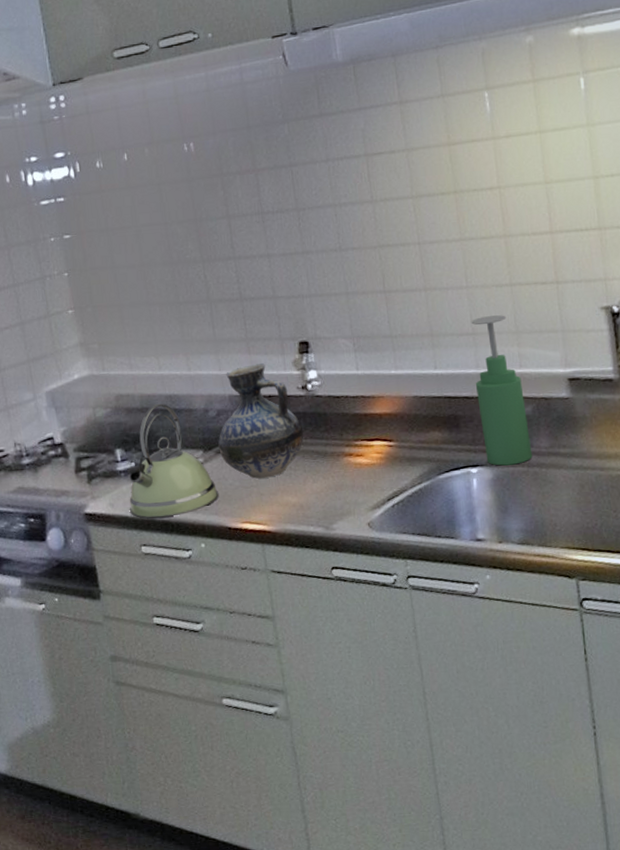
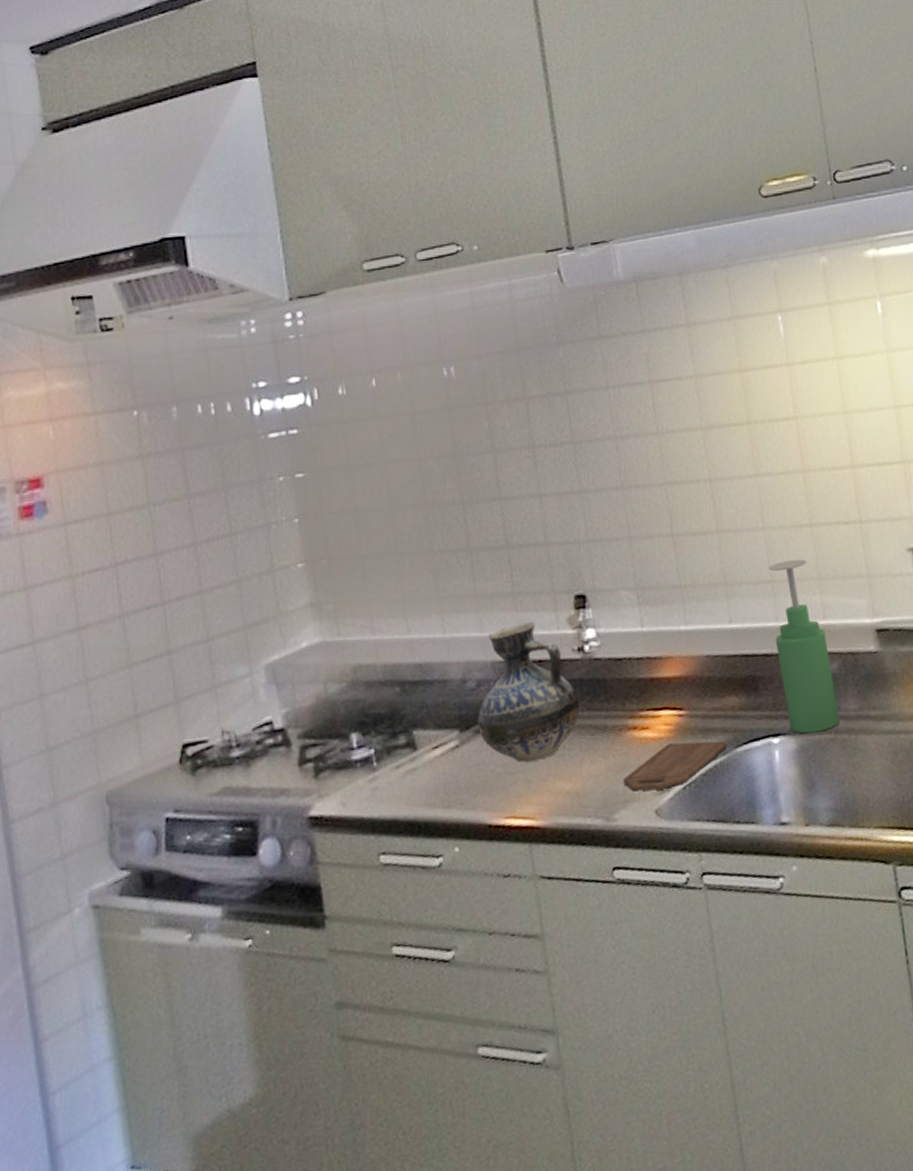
kettle: present [127,403,219,519] -> none [365,674,477,820]
cutting board: none [340,468,431,507] -> present [623,741,728,791]

